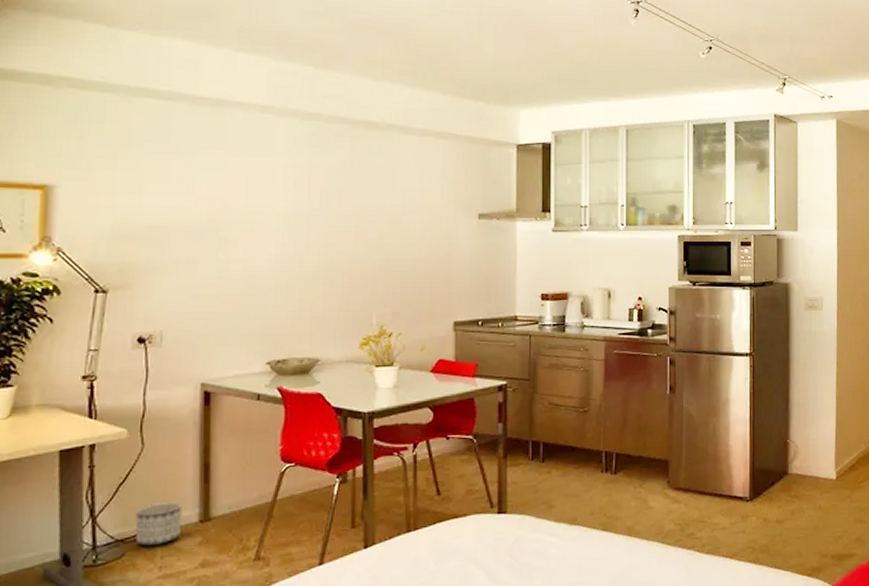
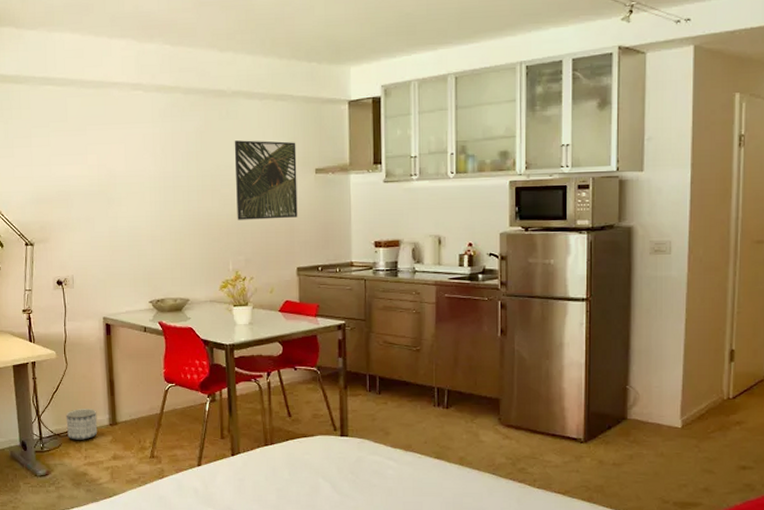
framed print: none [385,178,458,267] -> present [234,140,298,220]

